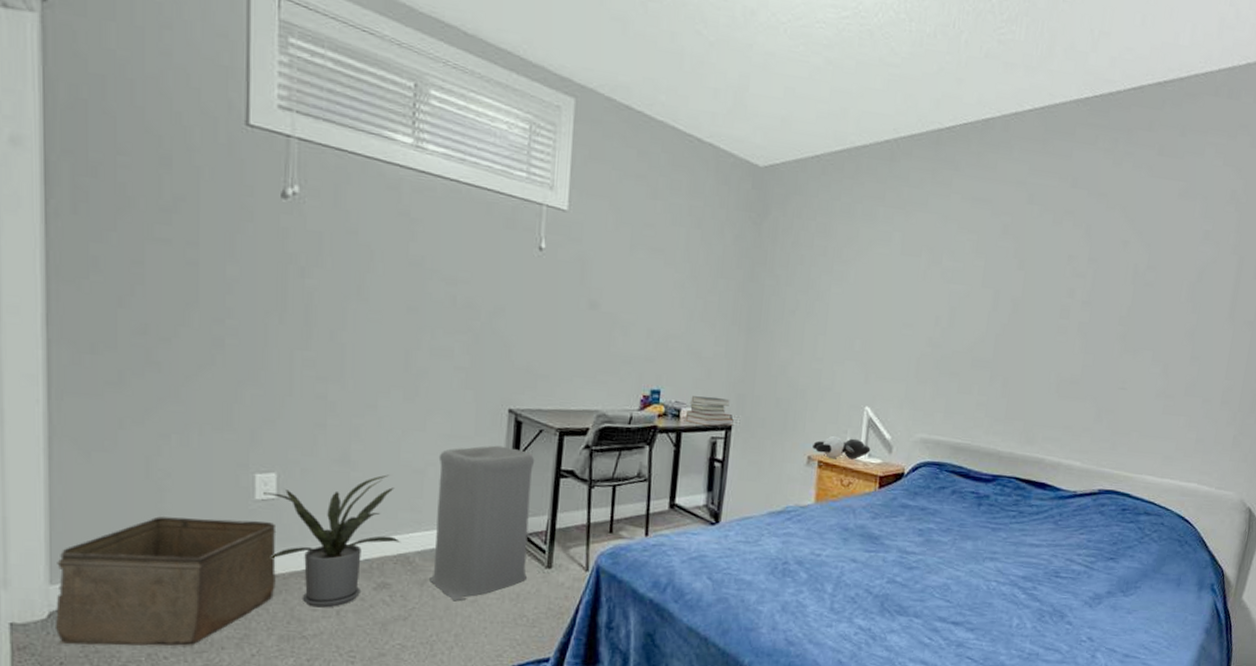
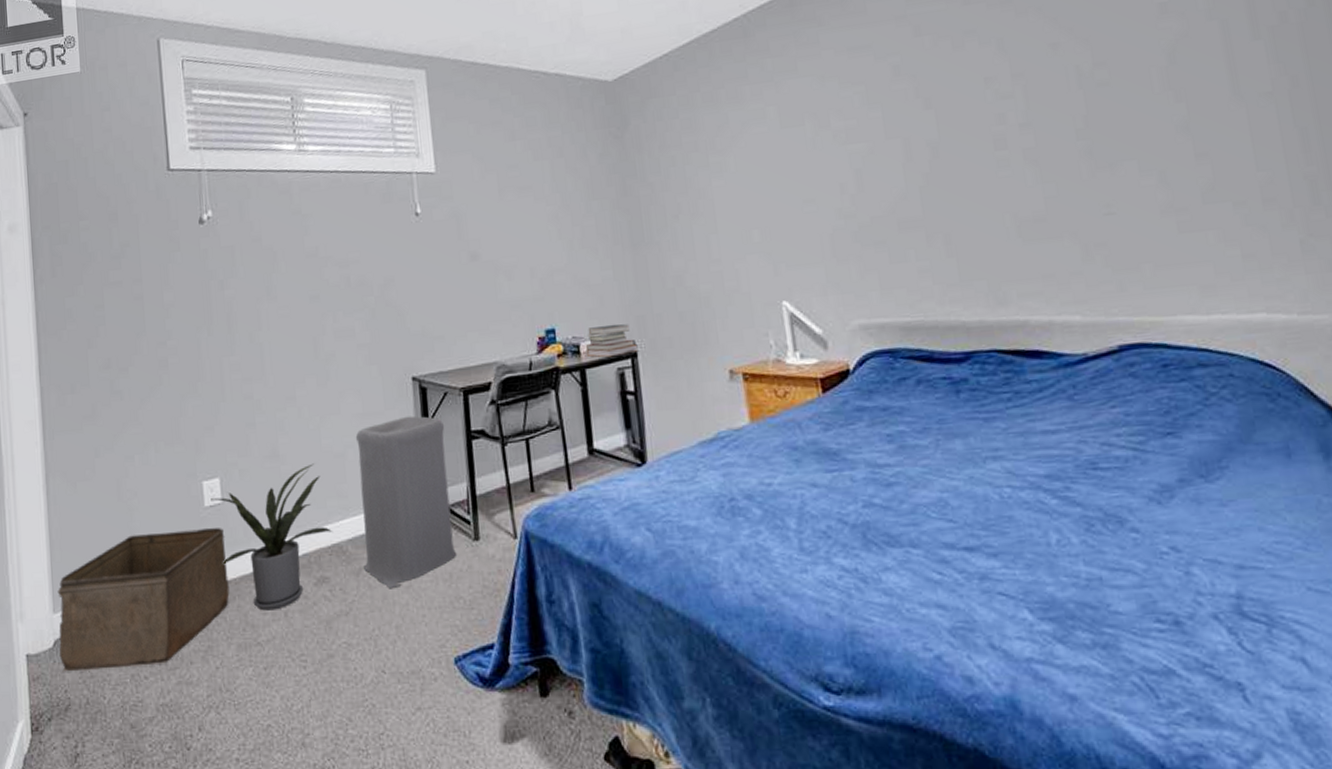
stuffed animal: present [812,435,871,460] -> none [732,339,802,368]

